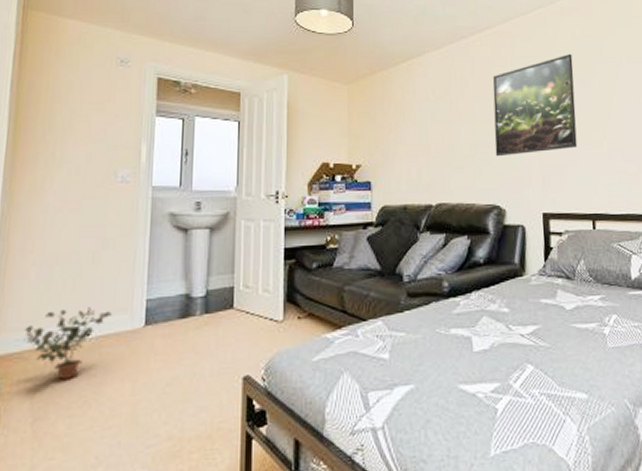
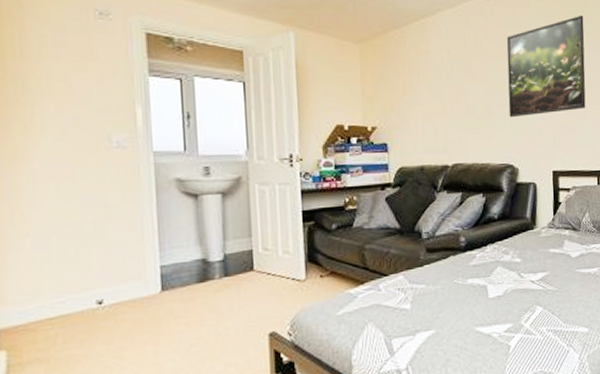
potted plant: present [24,307,112,381] -> none [27,276,124,348]

